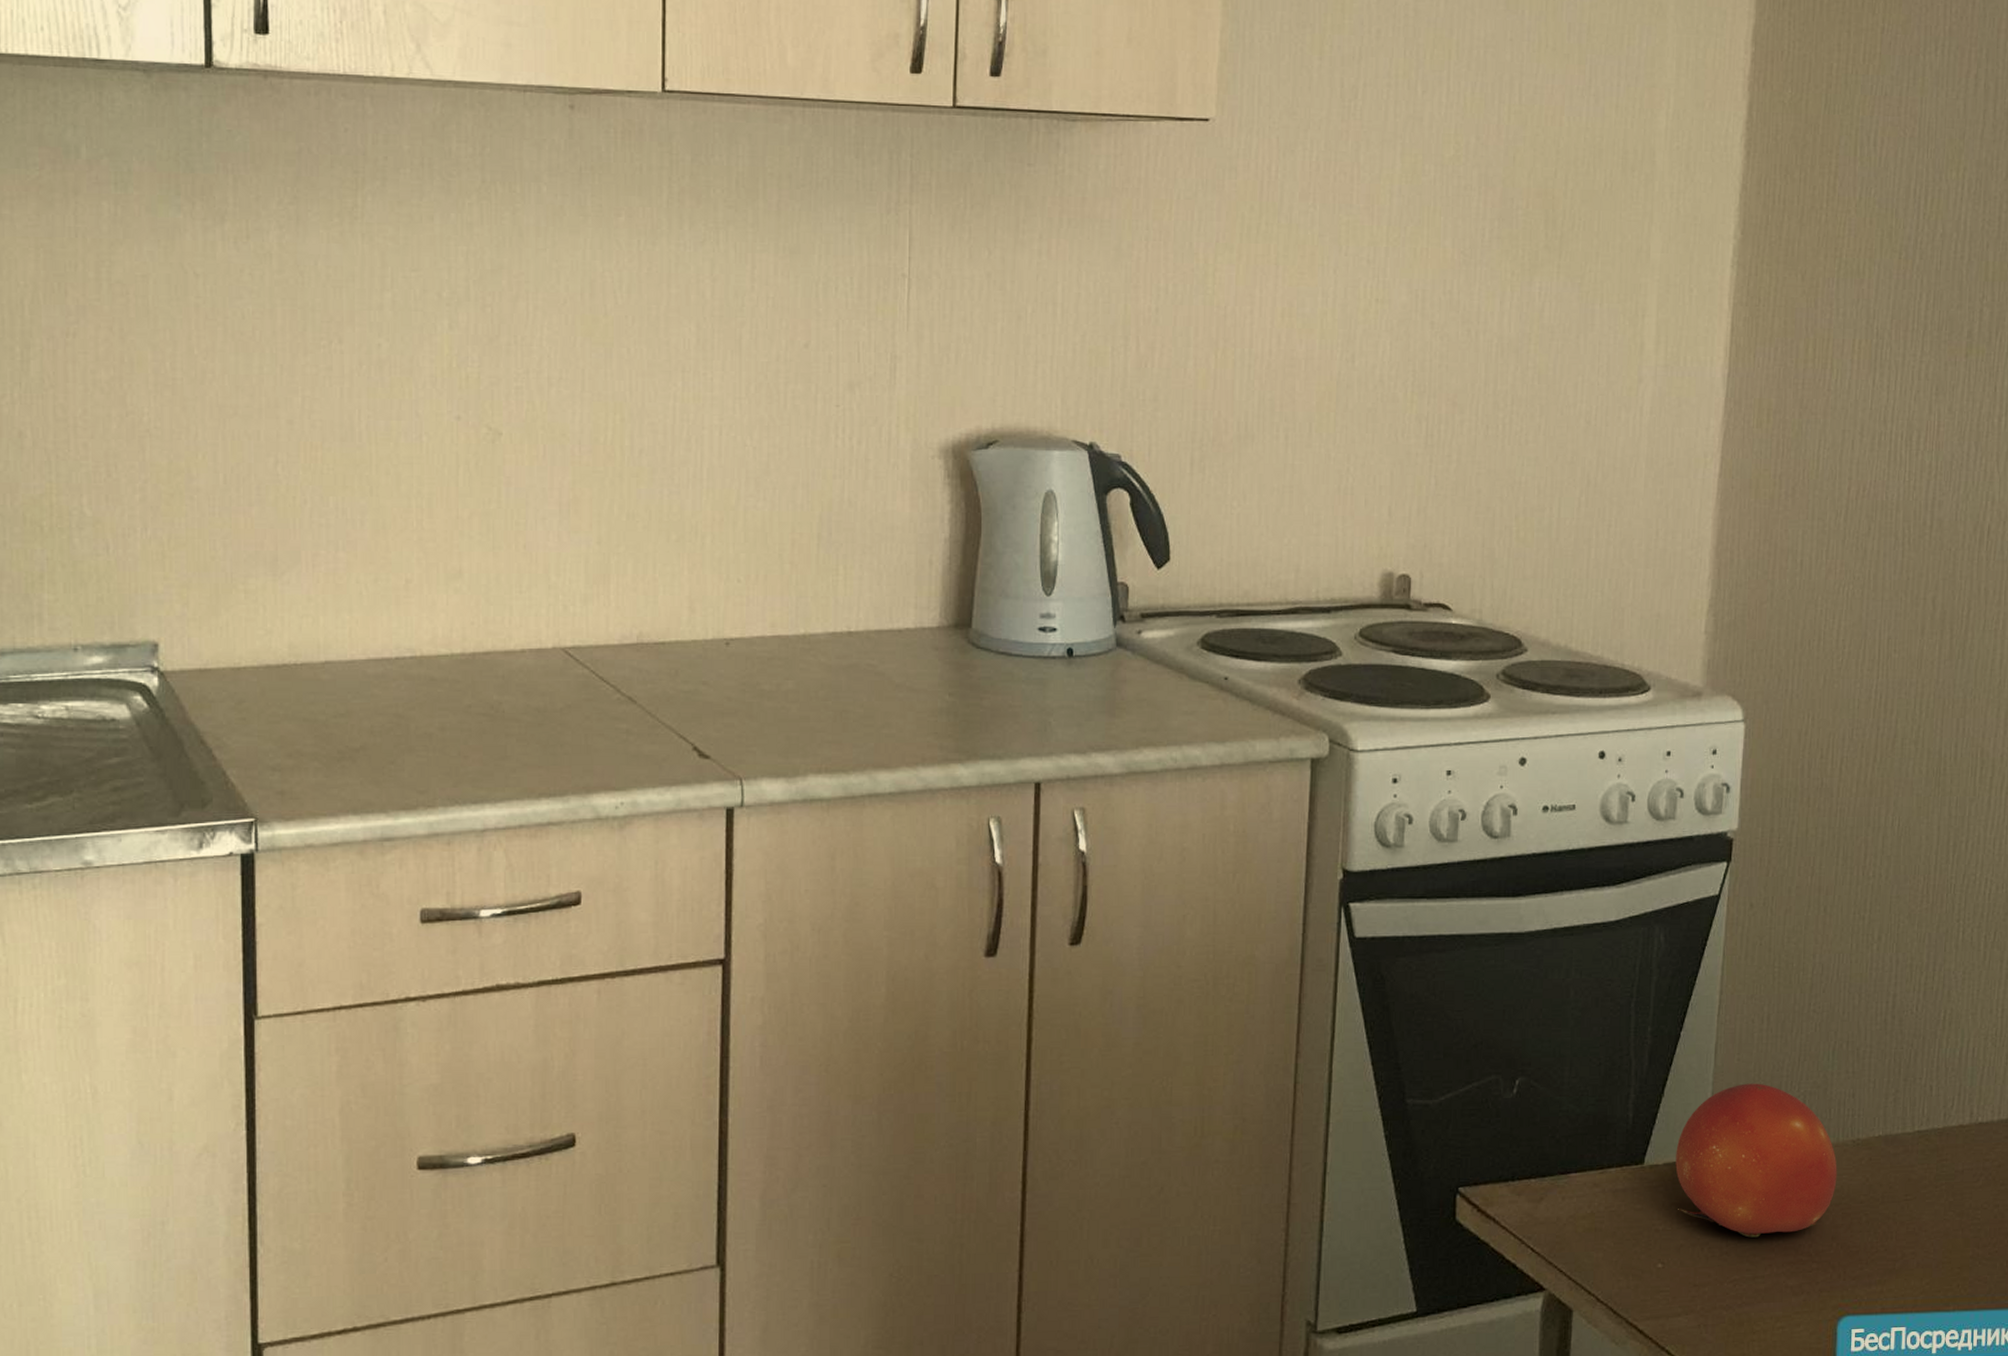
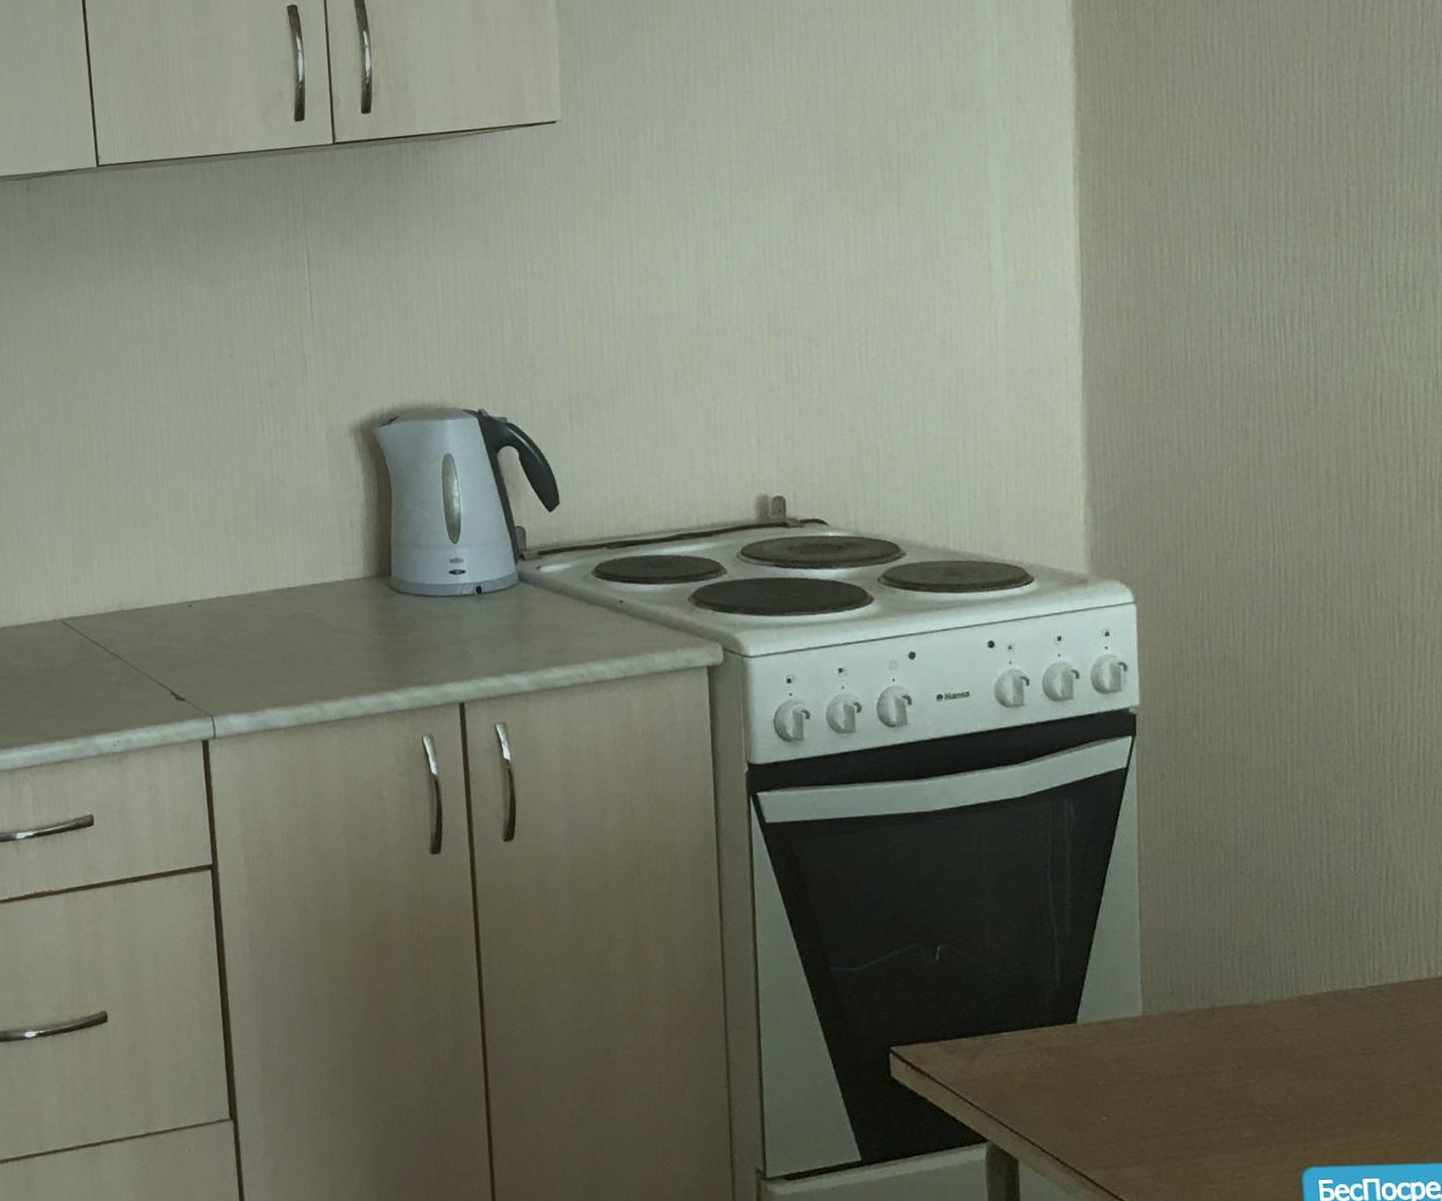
fruit: present [1675,1083,1837,1238] -> none [1109,944,1286,1092]

